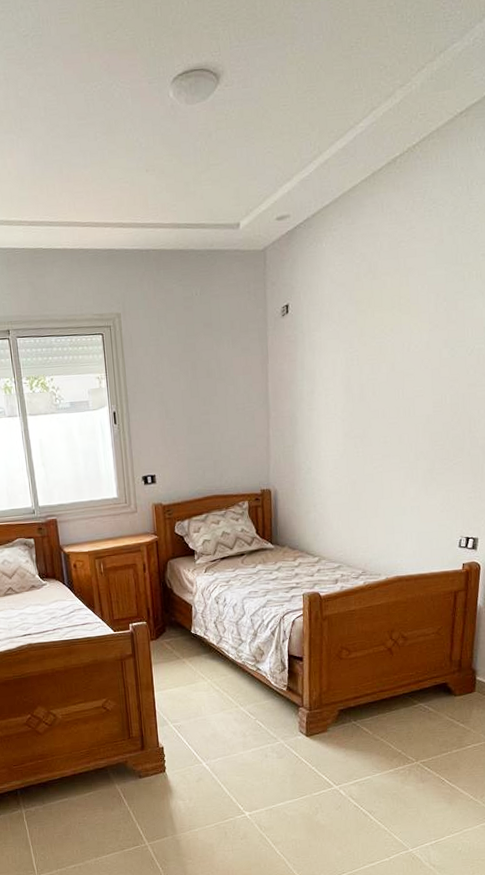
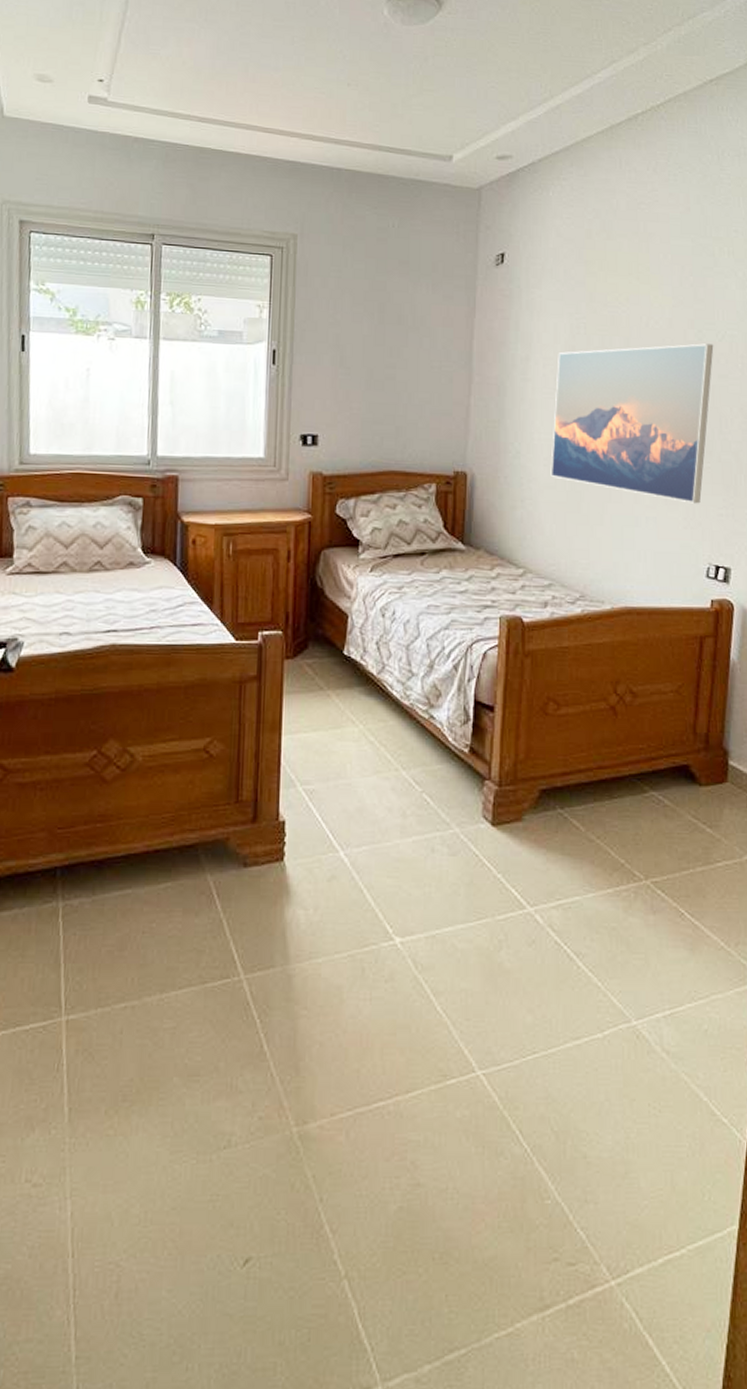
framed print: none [335,358,464,492] -> present [550,343,714,504]

